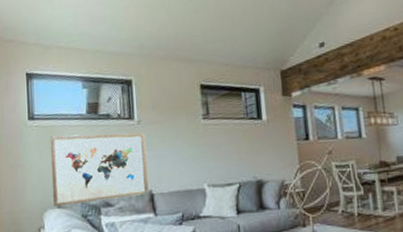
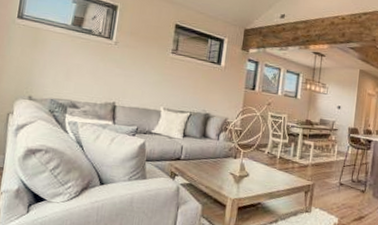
wall art: present [51,132,149,208] -> none [25,37,119,105]

